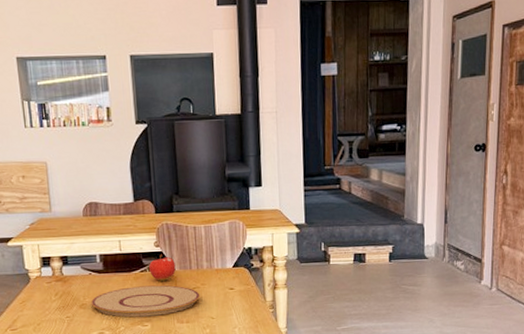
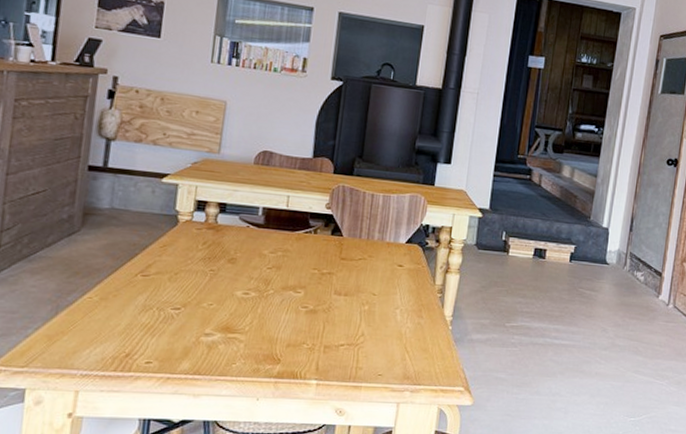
plate: present [90,285,200,317] -> none [241,247,365,284]
fruit: present [149,254,176,281] -> none [314,217,345,247]

